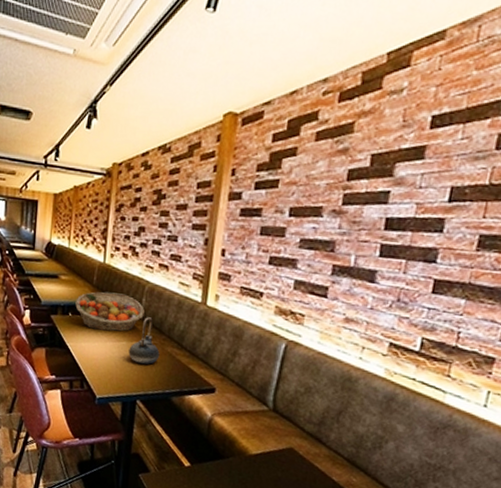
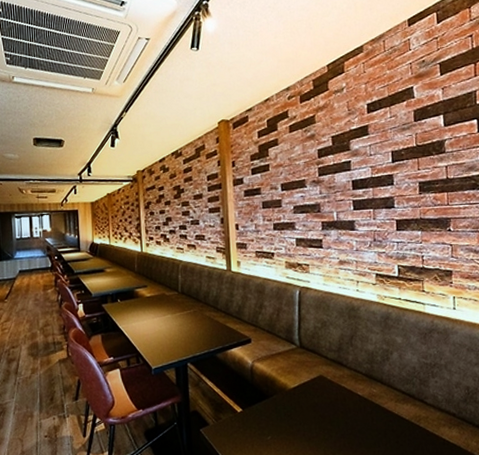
fruit basket: present [75,292,145,332] -> none [122,275,182,310]
teapot: present [128,317,160,365] -> none [174,290,201,332]

